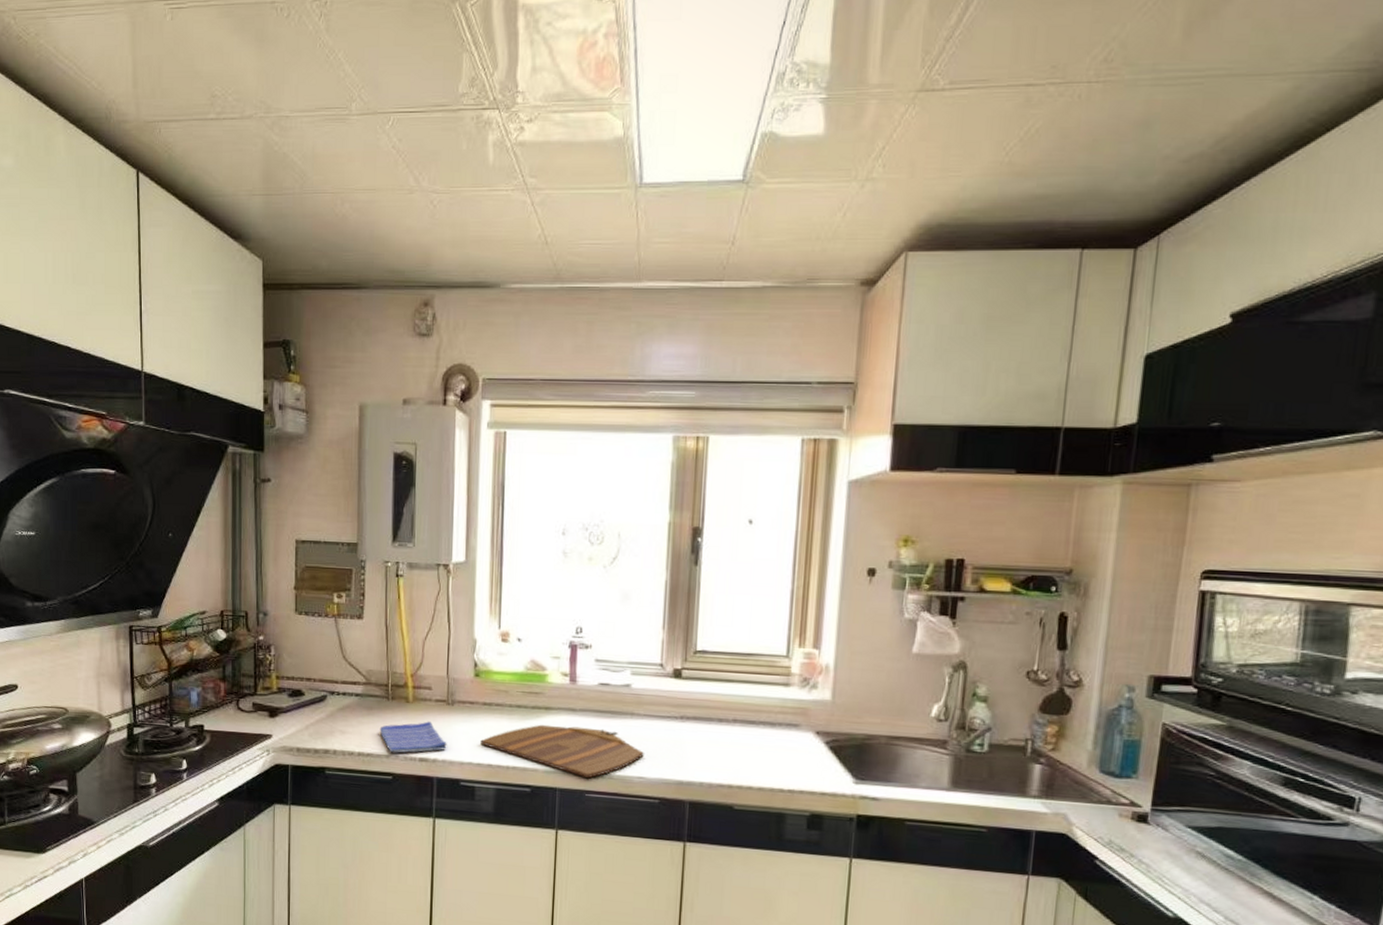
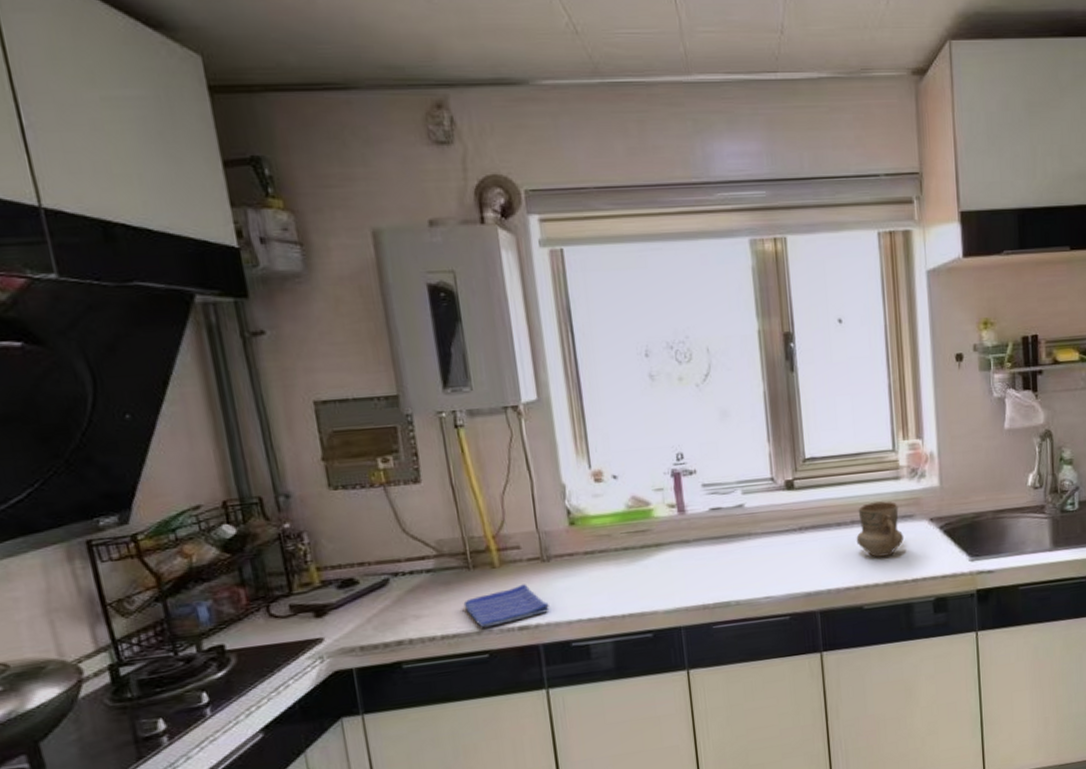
cutting board: present [480,724,644,779] -> none [588,555,768,610]
mug: none [736,704,786,761] -> present [856,501,904,557]

